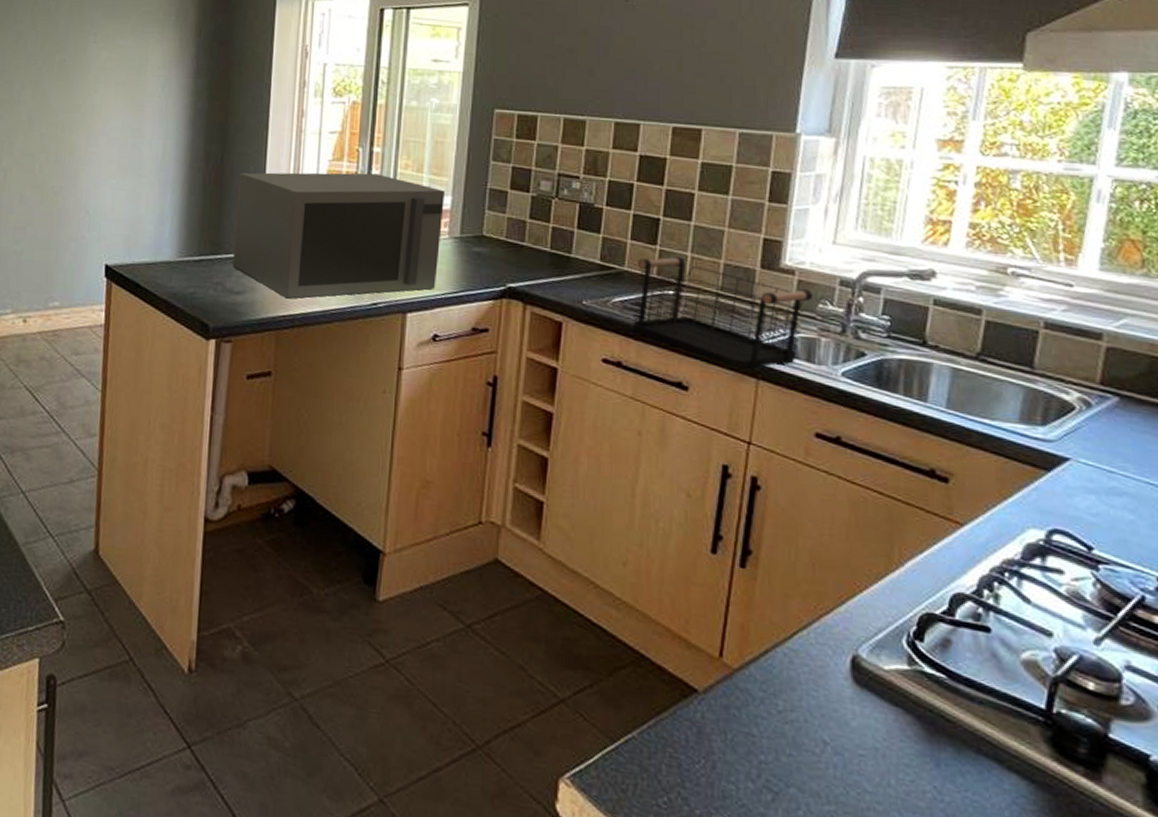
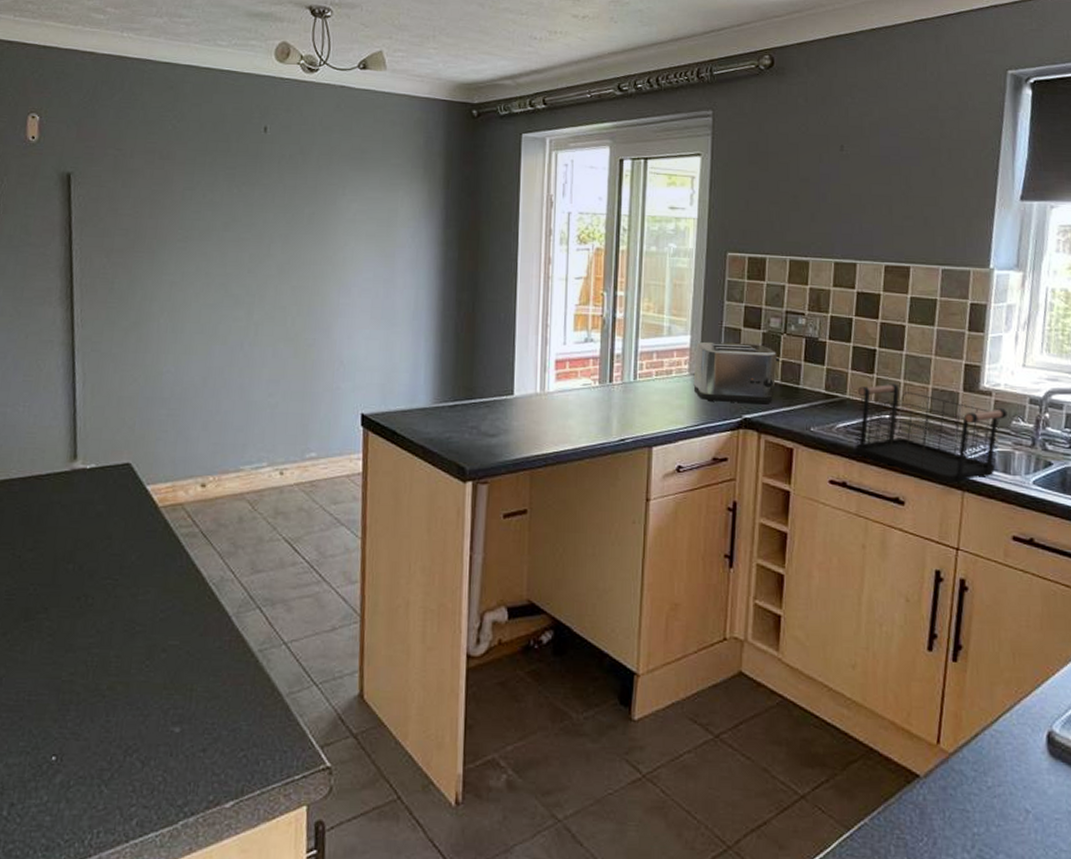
microwave: present [232,172,445,299] -> none [486,316,684,439]
toaster: none [453,203,549,274] -> present [693,341,779,405]

